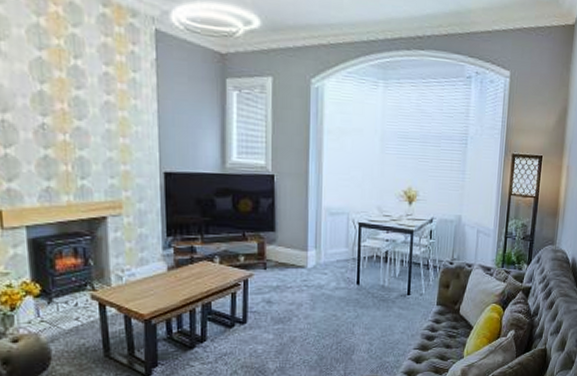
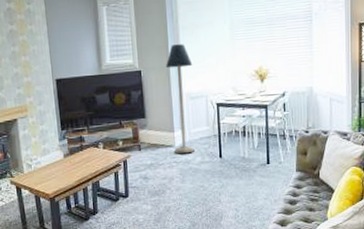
floor lamp: none [305,149,336,277] -> present [166,44,195,154]

